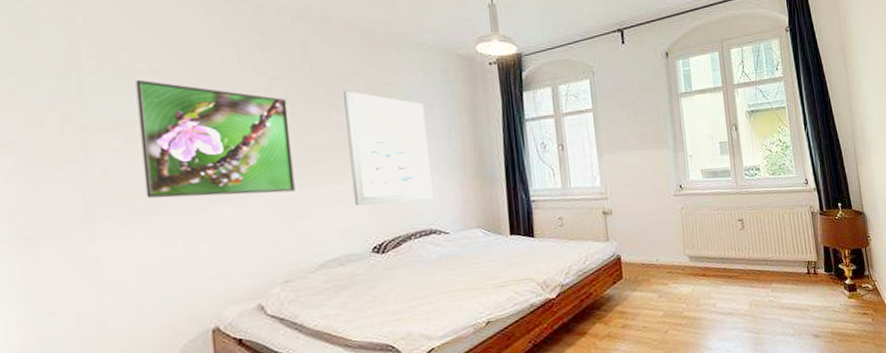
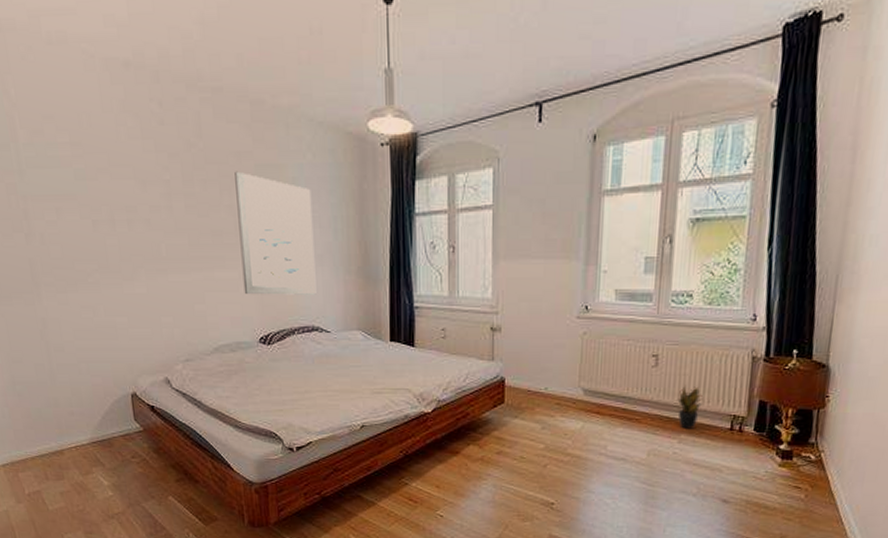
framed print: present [135,79,295,198] -> none [59,152,193,274]
potted plant: none [764,241,784,279] -> present [677,385,703,429]

